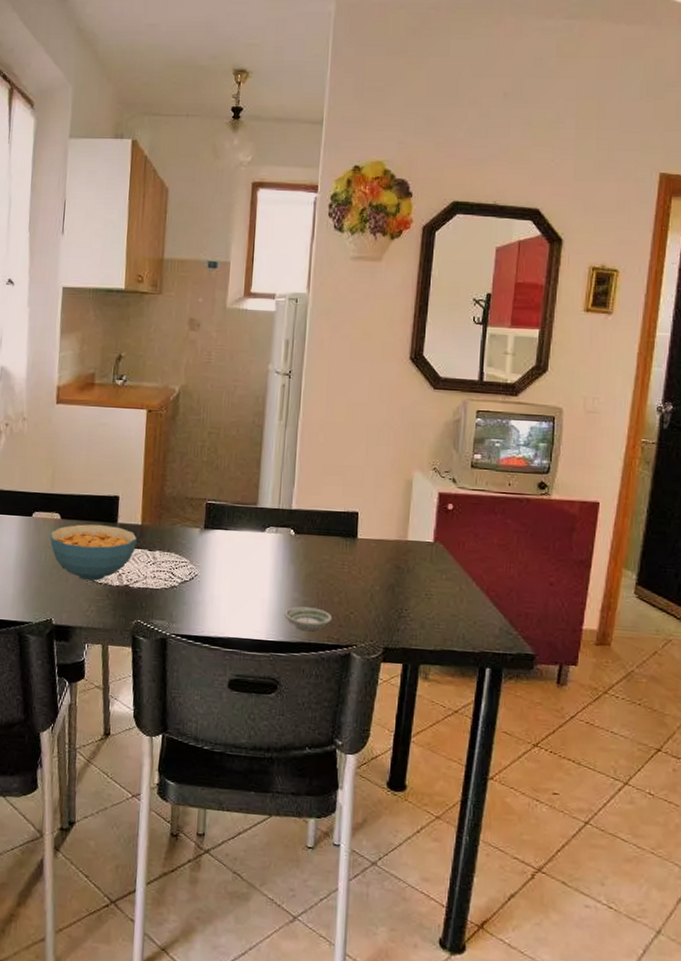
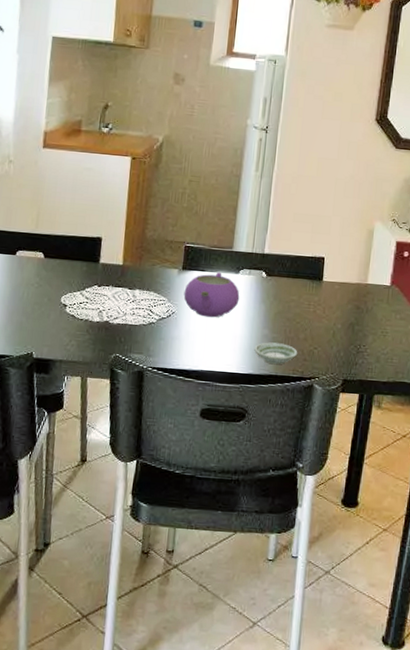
cereal bowl: present [50,524,137,581] -> none [33,263,118,317]
teapot: none [206,530,267,580] -> present [183,272,240,318]

